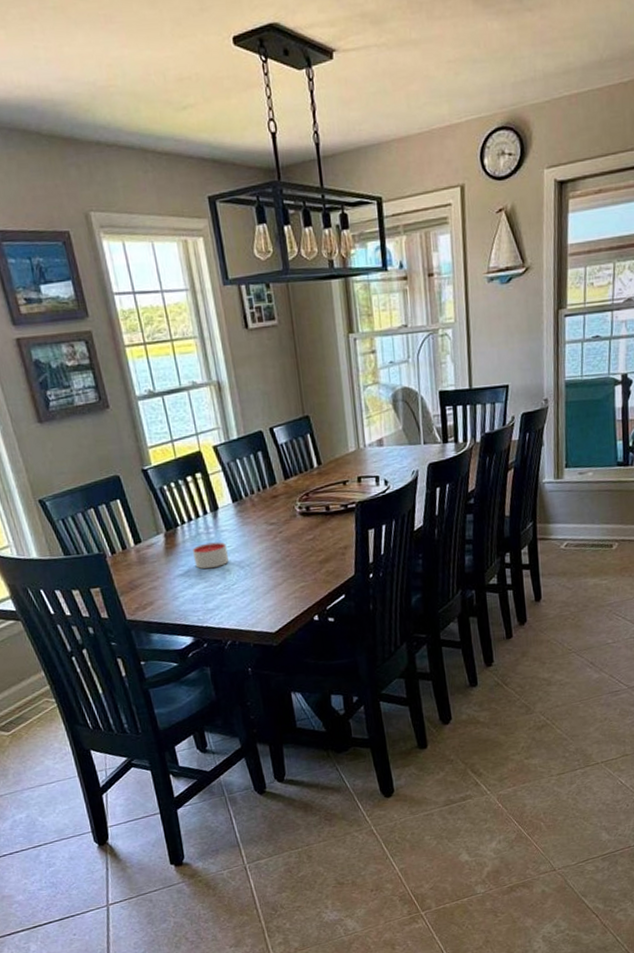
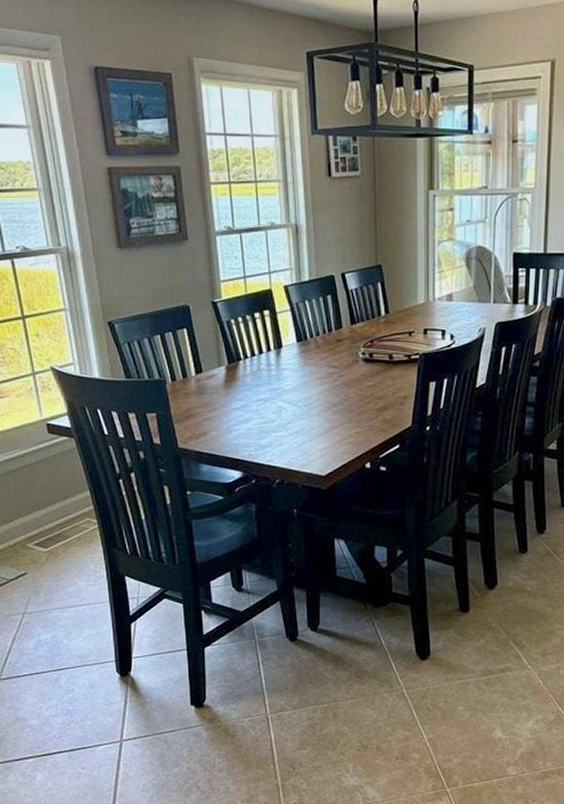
candle: present [192,542,230,569] -> none [251,379,287,405]

